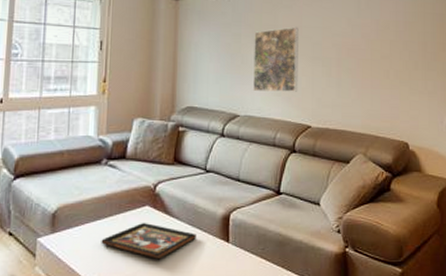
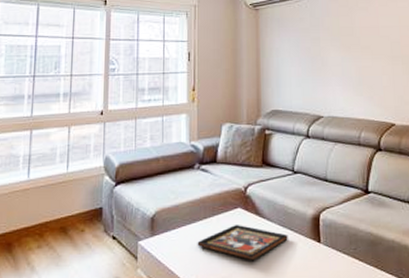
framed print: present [253,27,299,92] -> none [333,27,379,93]

